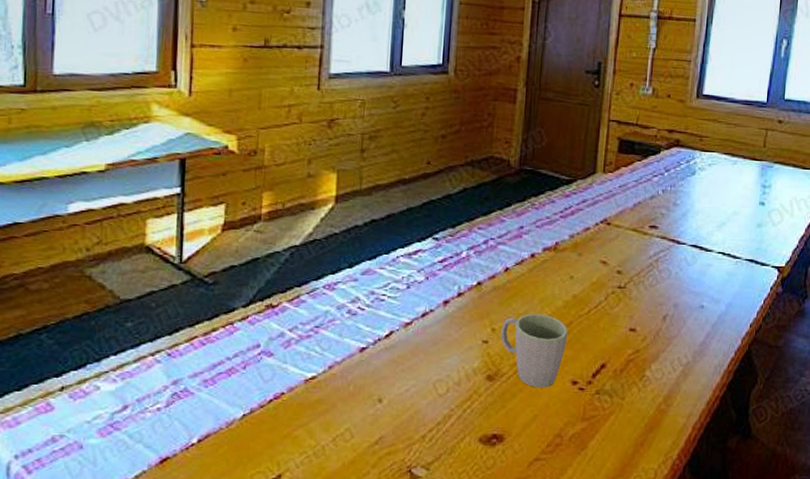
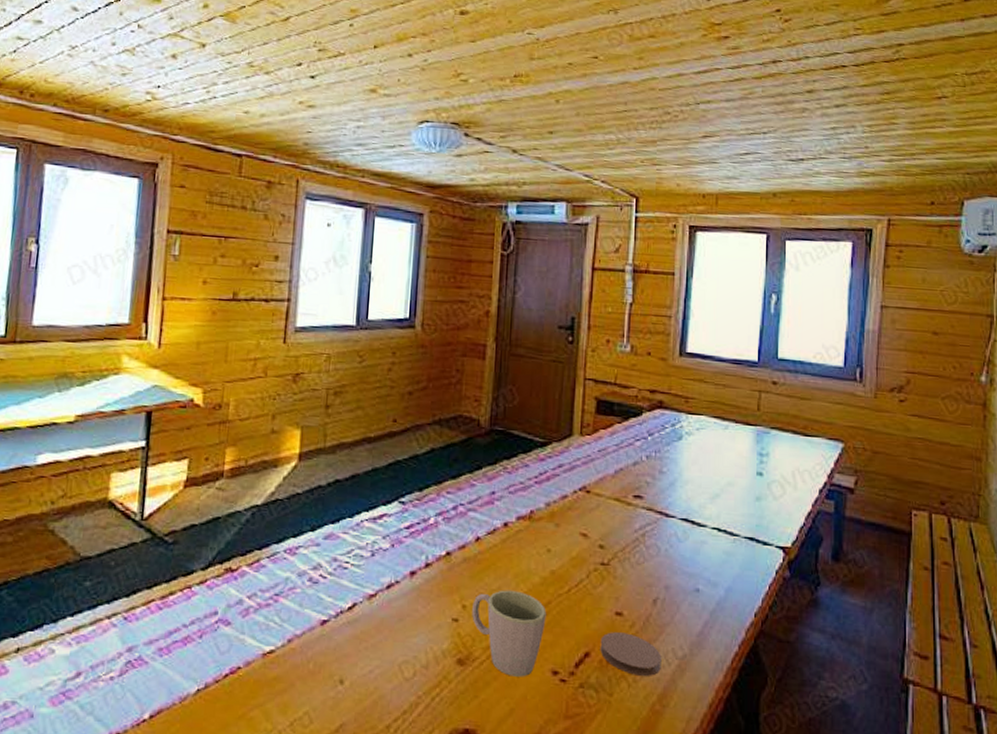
coaster: none [615,346,668,381] -> present [600,632,662,676]

